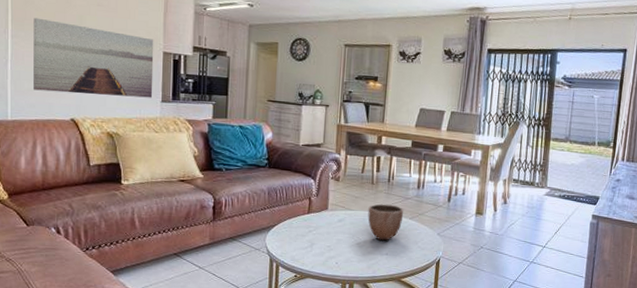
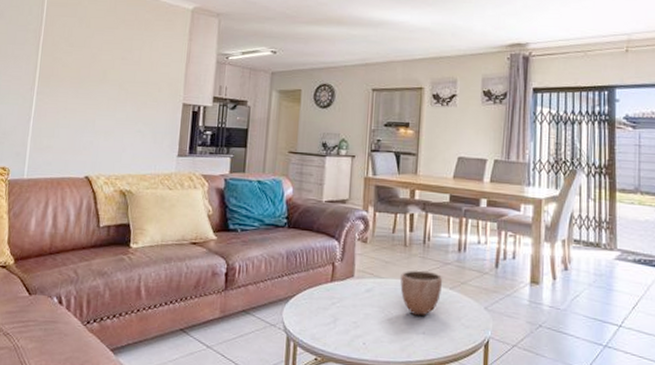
wall art: present [33,17,154,98] -> none [52,73,175,153]

